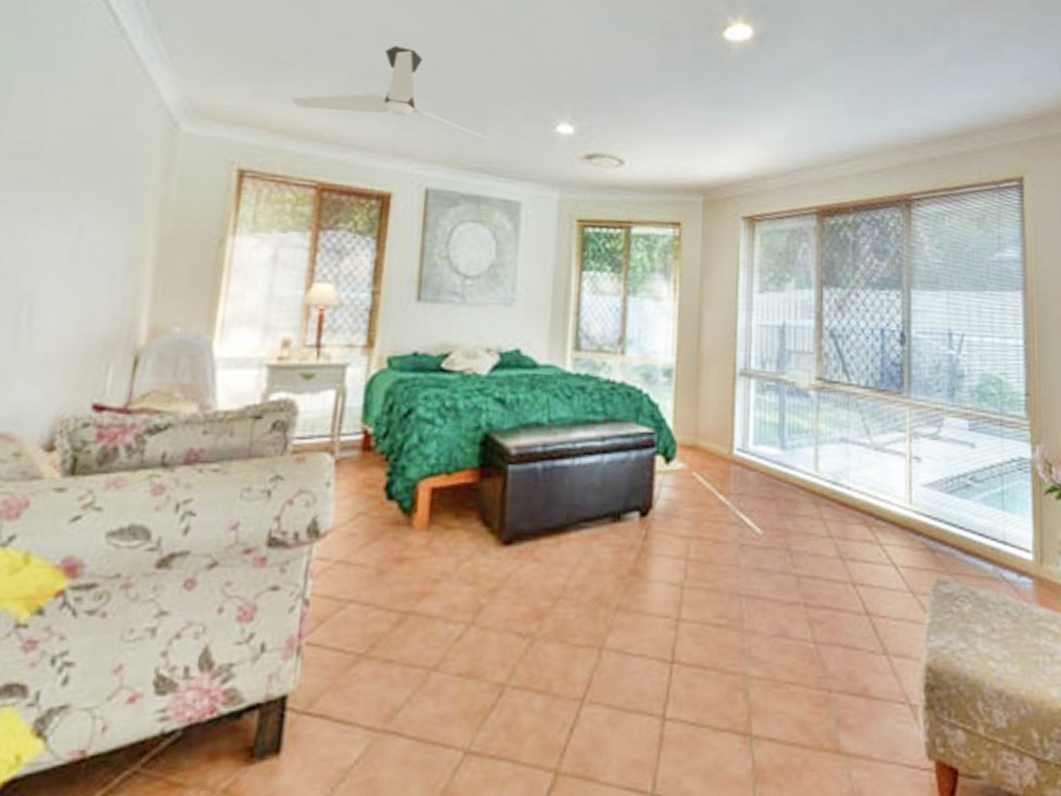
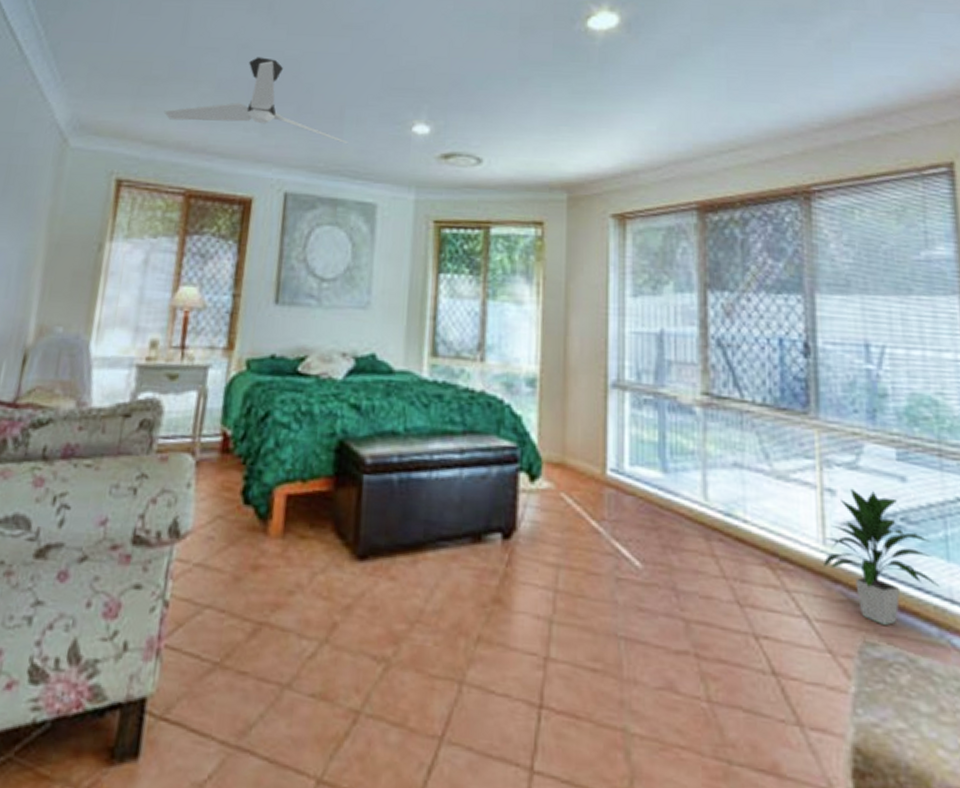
indoor plant: none [909,455,995,567] -> present [824,488,939,626]

